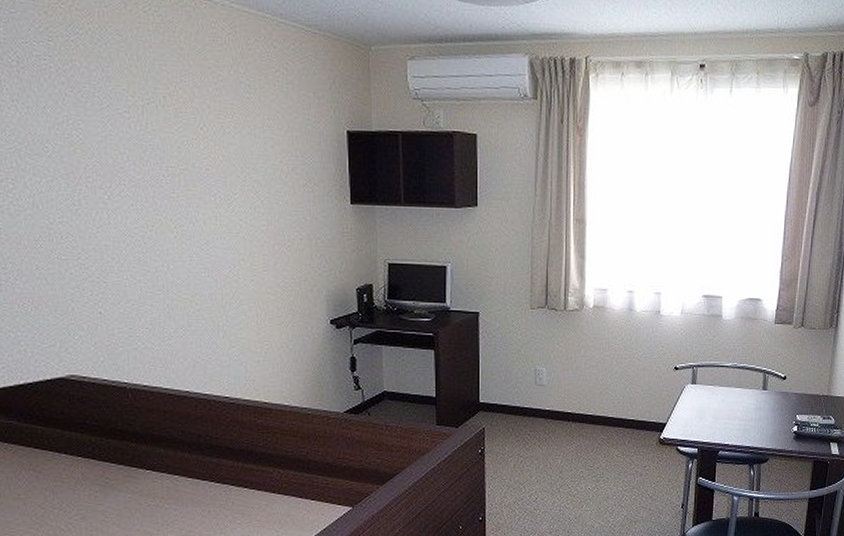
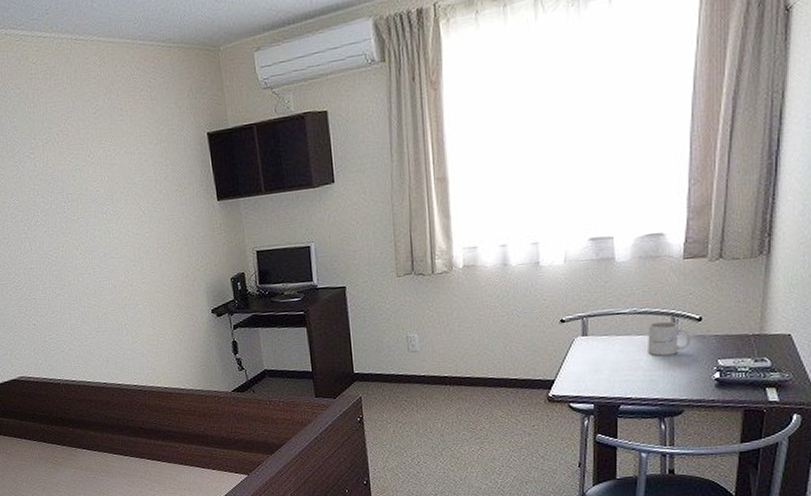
mug: none [744,377,778,408] -> present [648,321,692,356]

